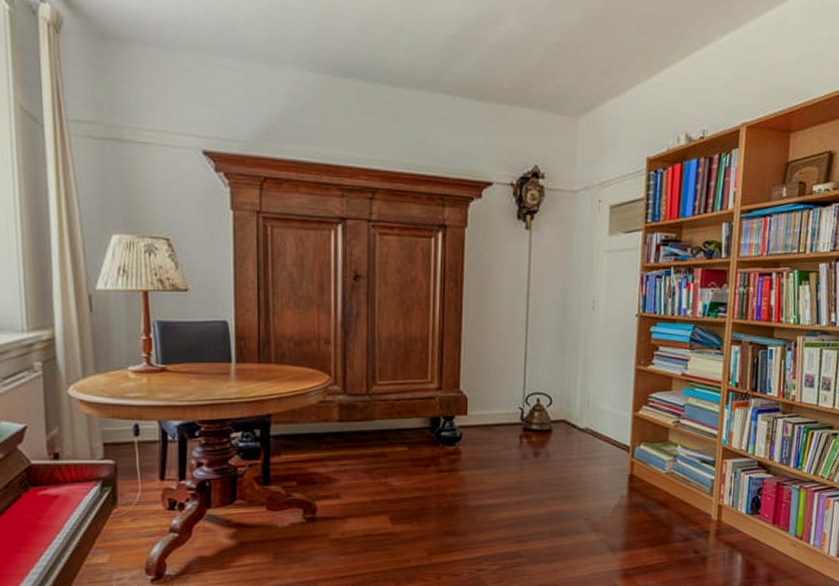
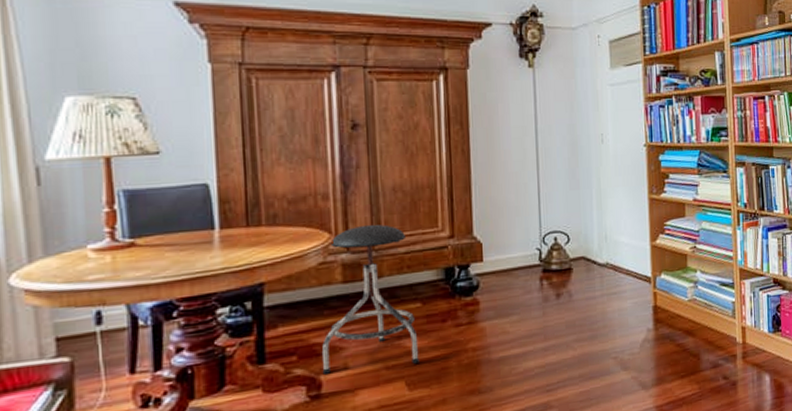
stool: none [317,370,403,501] -> present [322,224,419,375]

